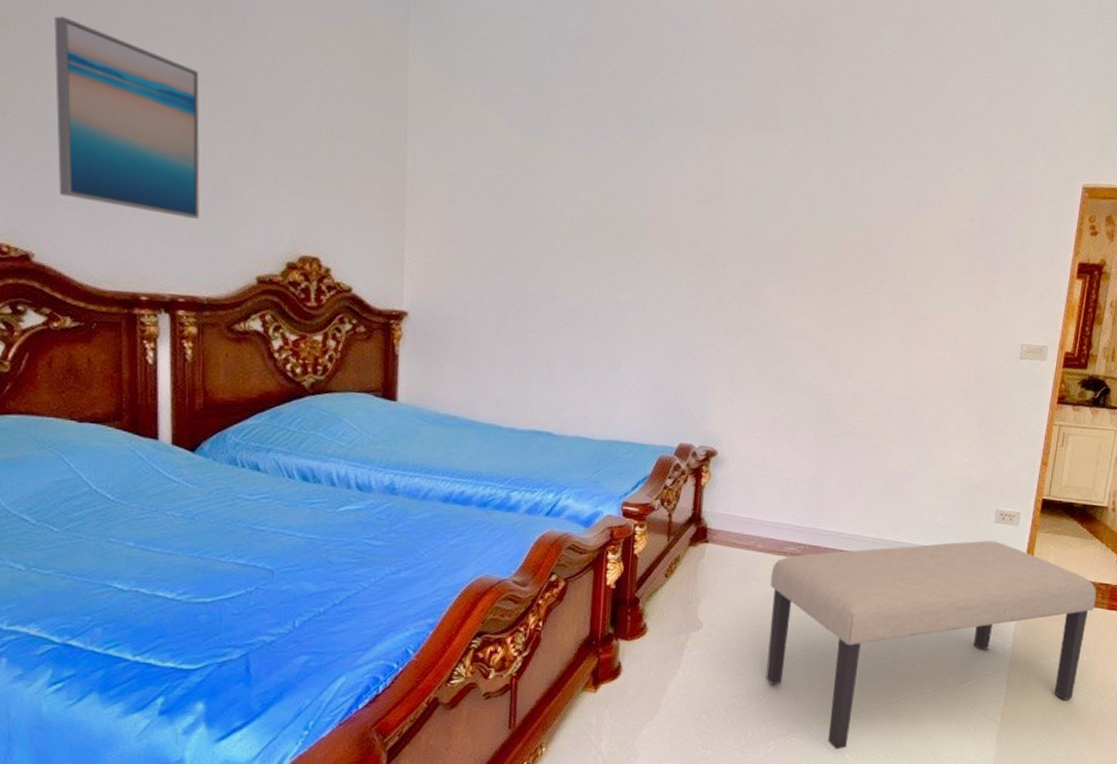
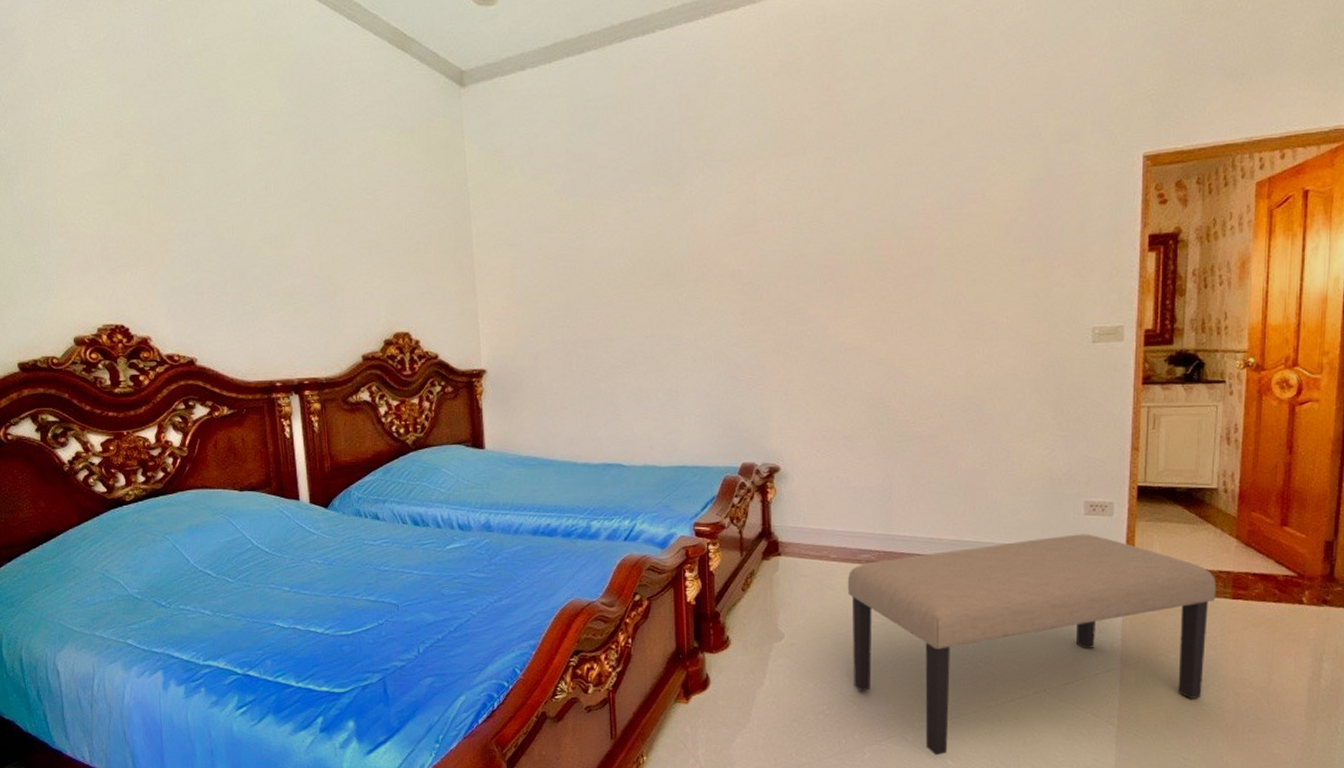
wall art: present [54,16,200,219] -> none [195,167,313,314]

